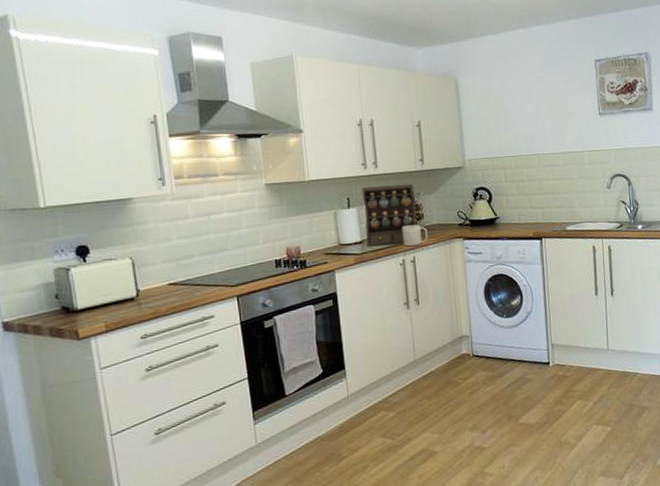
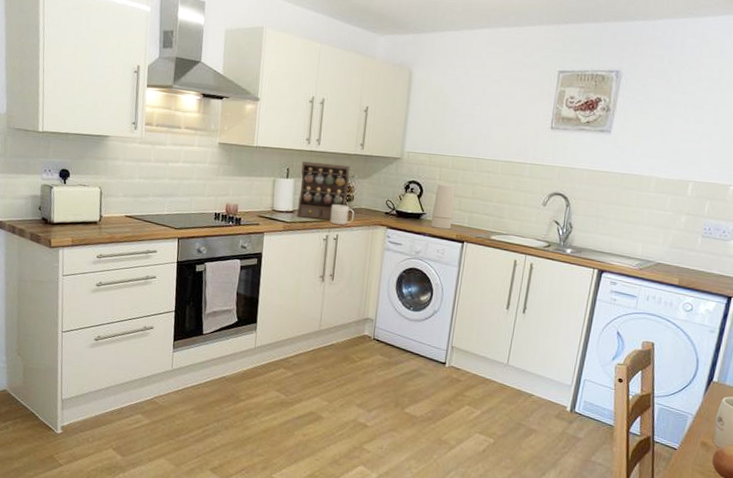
canister: none [504,184,527,230] -> present [430,183,456,230]

